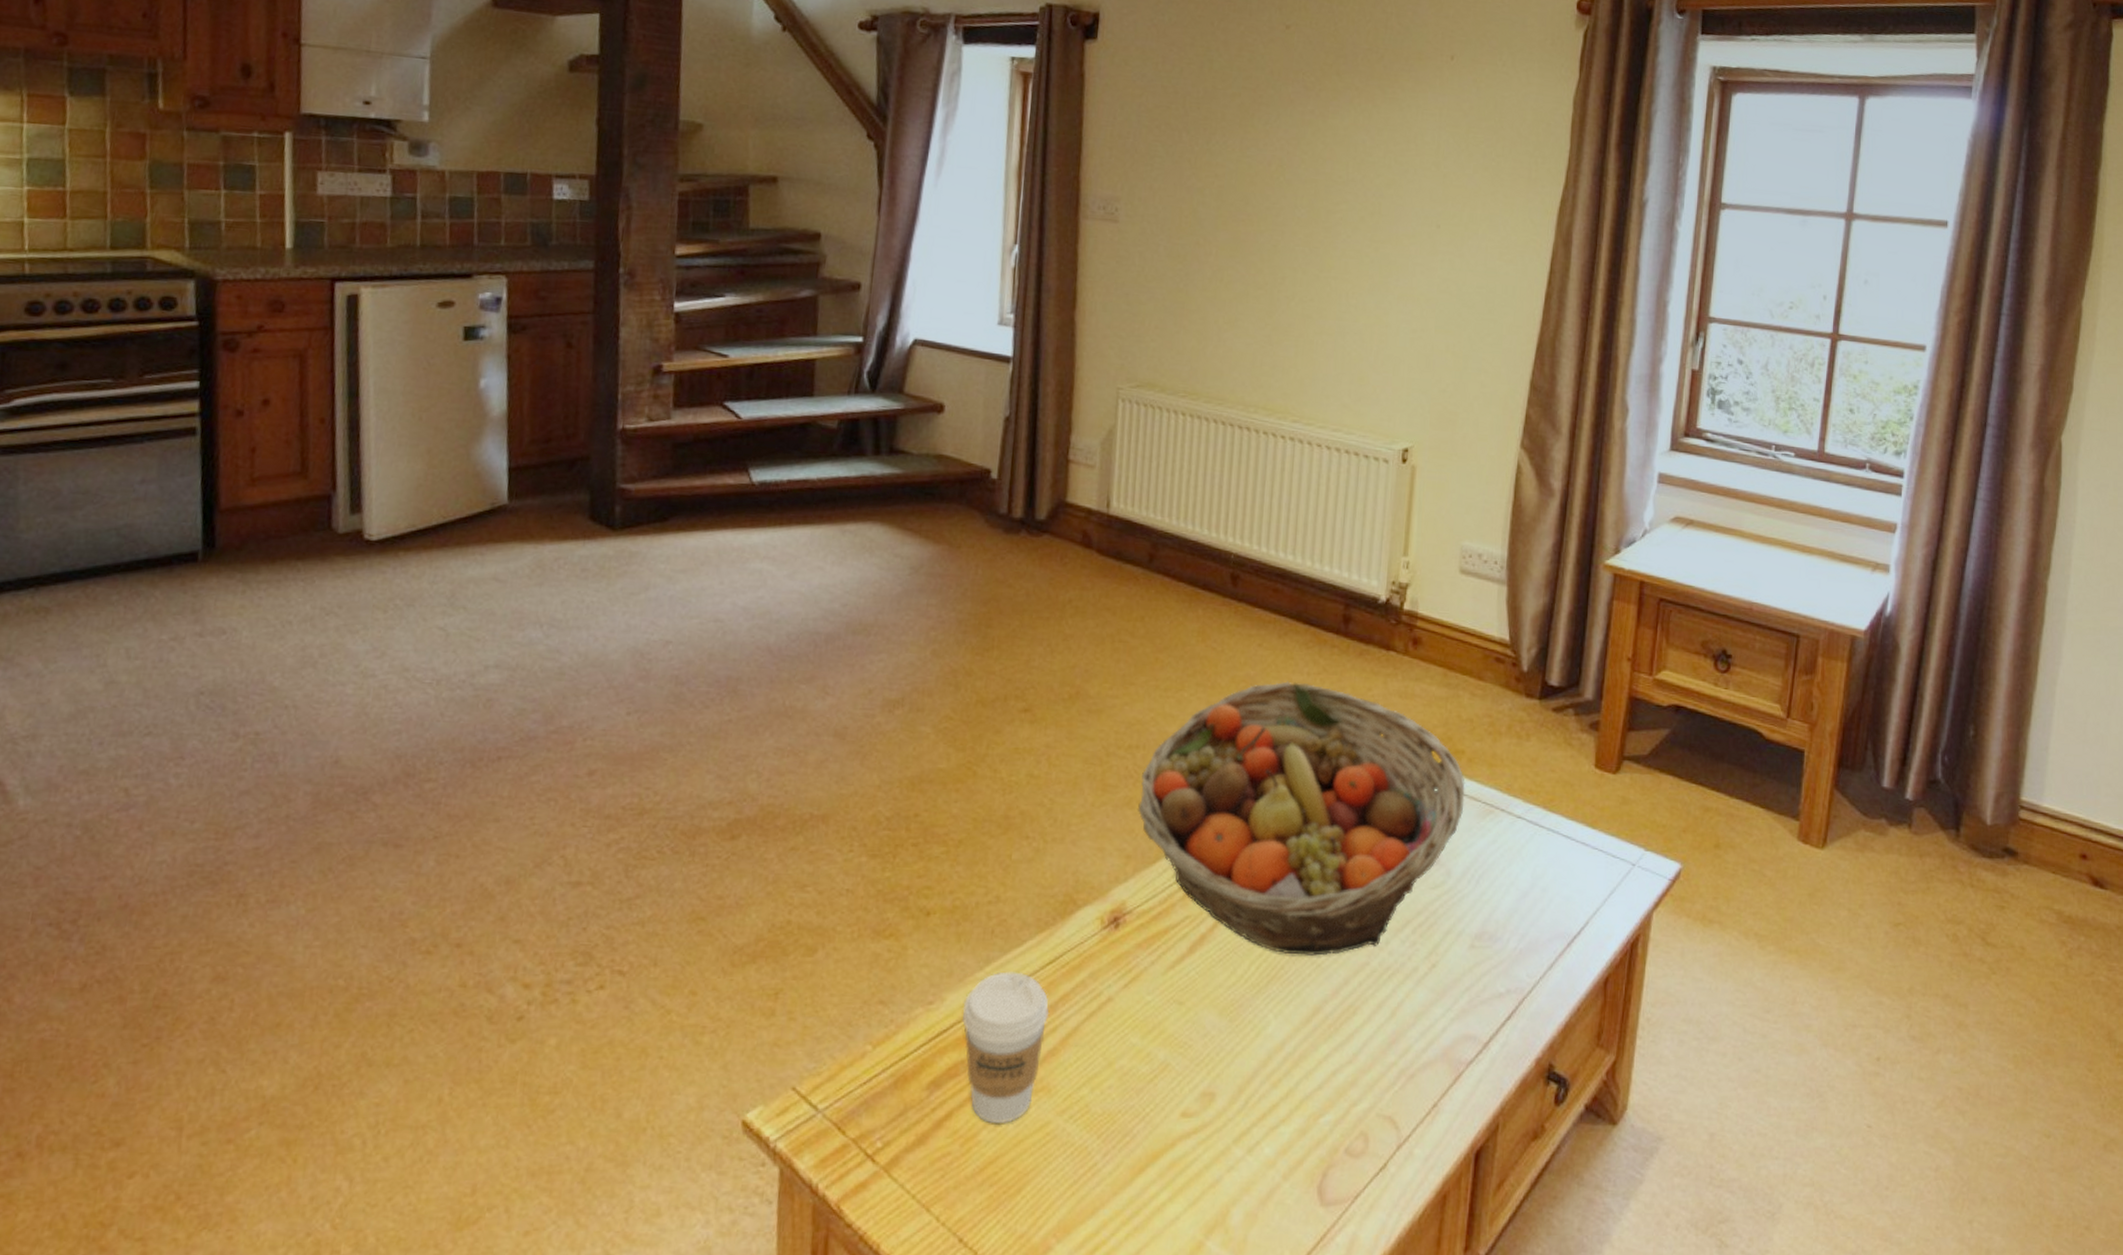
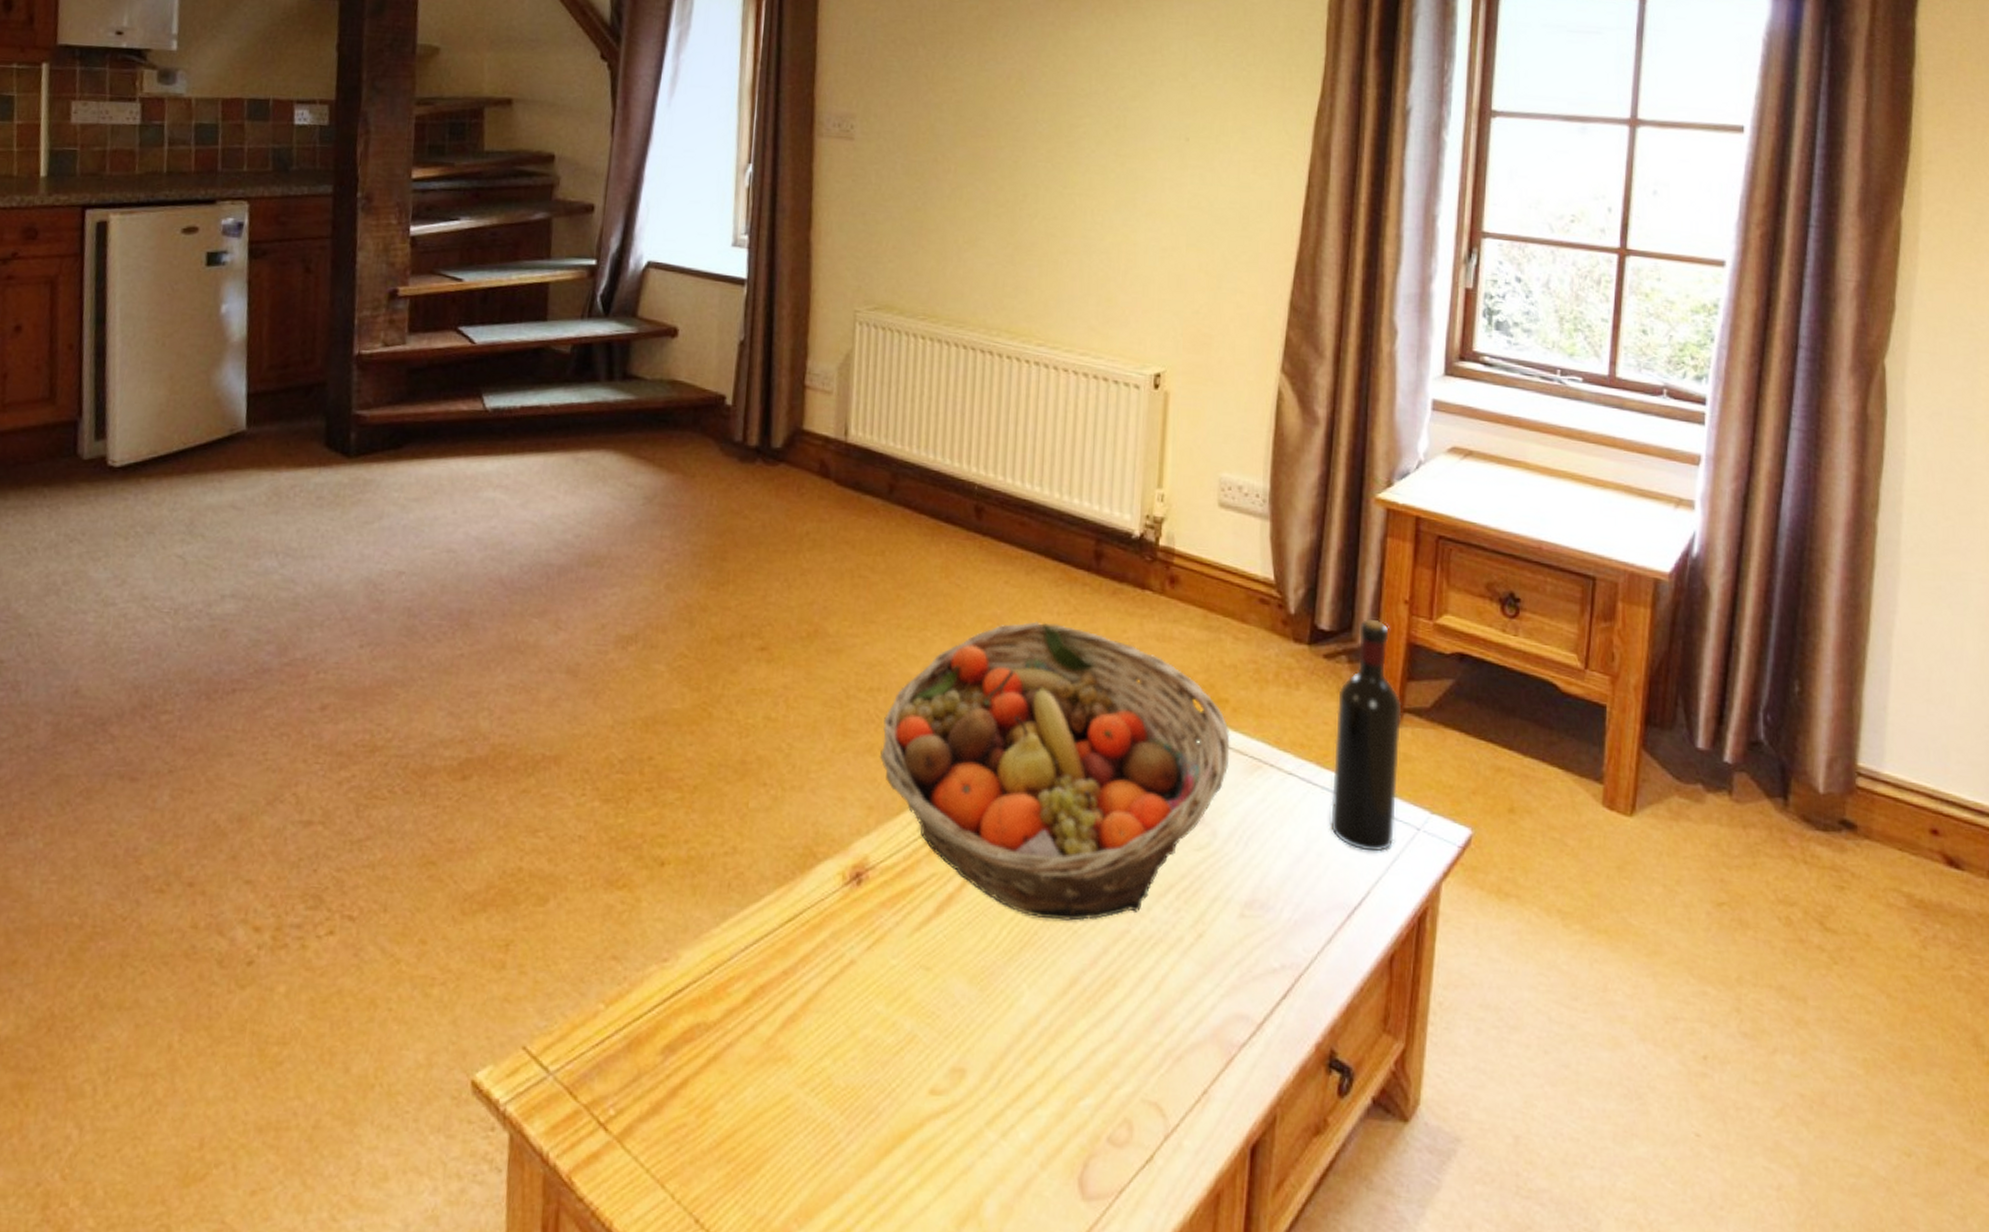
coffee cup: present [962,971,1050,1123] -> none [698,928,789,1094]
wine bottle: none [1555,674,1623,886] -> present [1331,618,1402,852]

